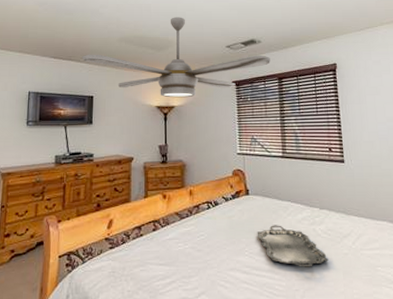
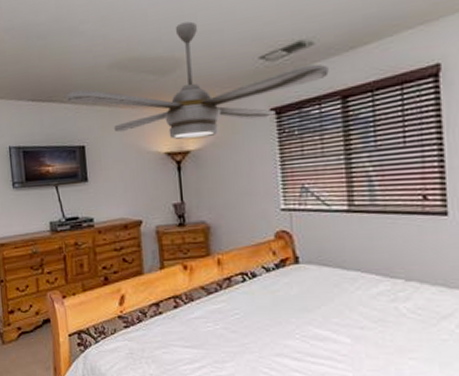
serving tray: present [257,225,329,267] -> none [311,302,417,356]

